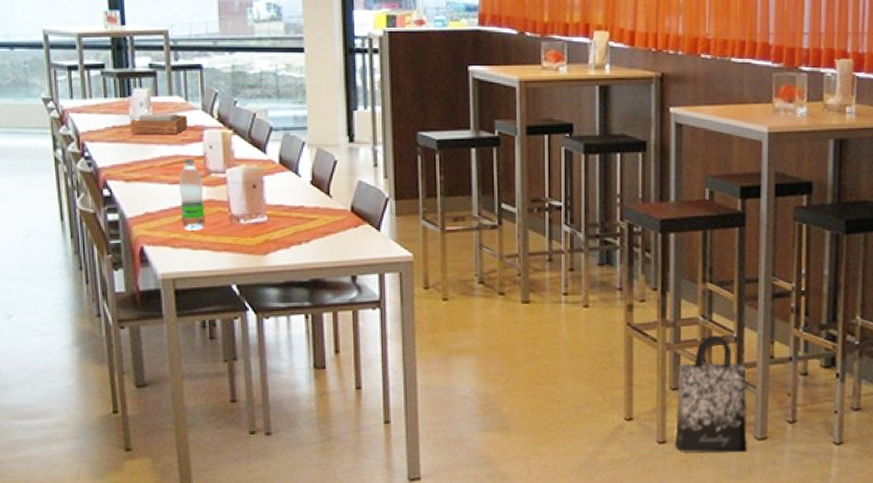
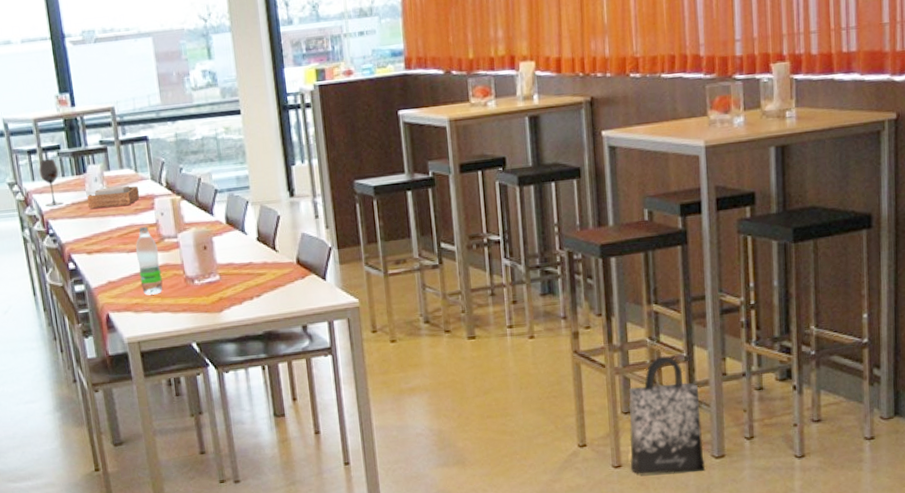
wineglass: none [78,77,104,127] -> present [38,158,64,206]

